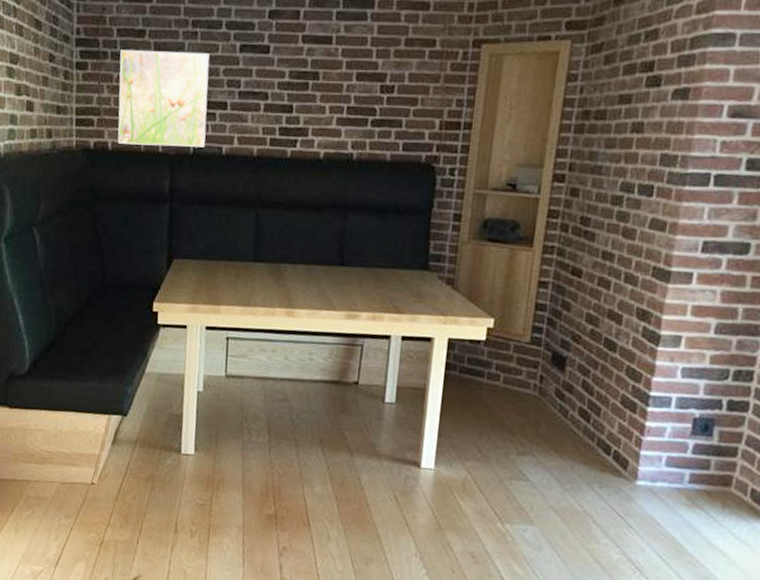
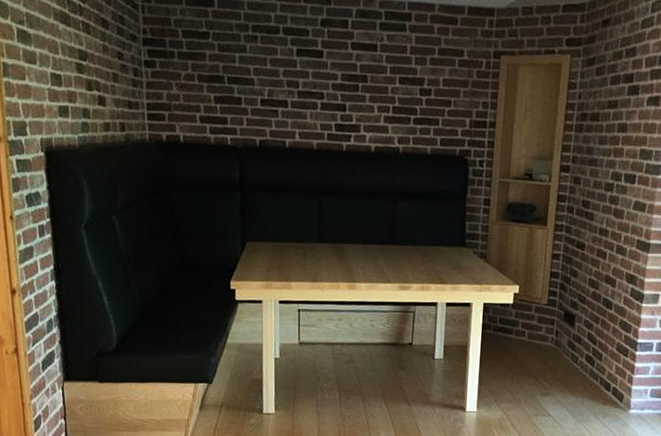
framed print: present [117,50,210,148] -> none [186,50,270,141]

